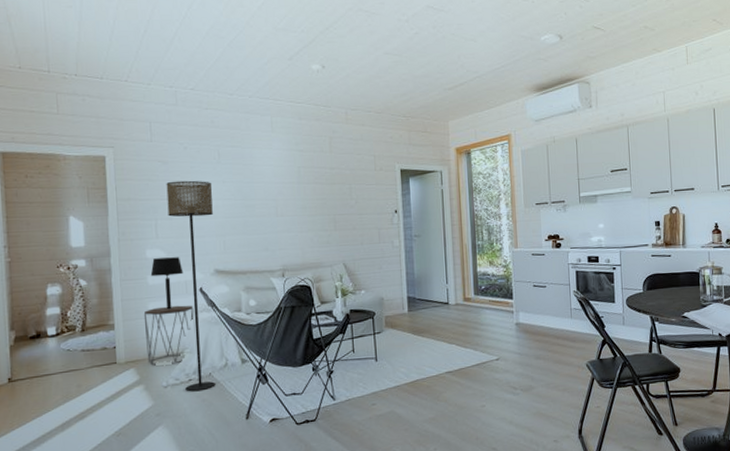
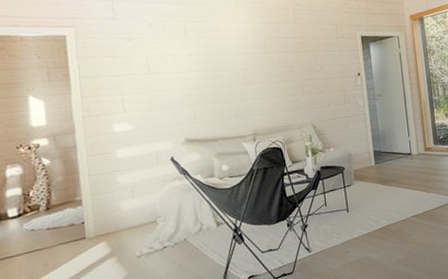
side table: present [143,305,195,366] -> none [113,175,167,237]
table lamp: present [150,257,184,310] -> none [118,129,153,181]
floor lamp: present [166,180,215,392] -> none [131,55,191,259]

